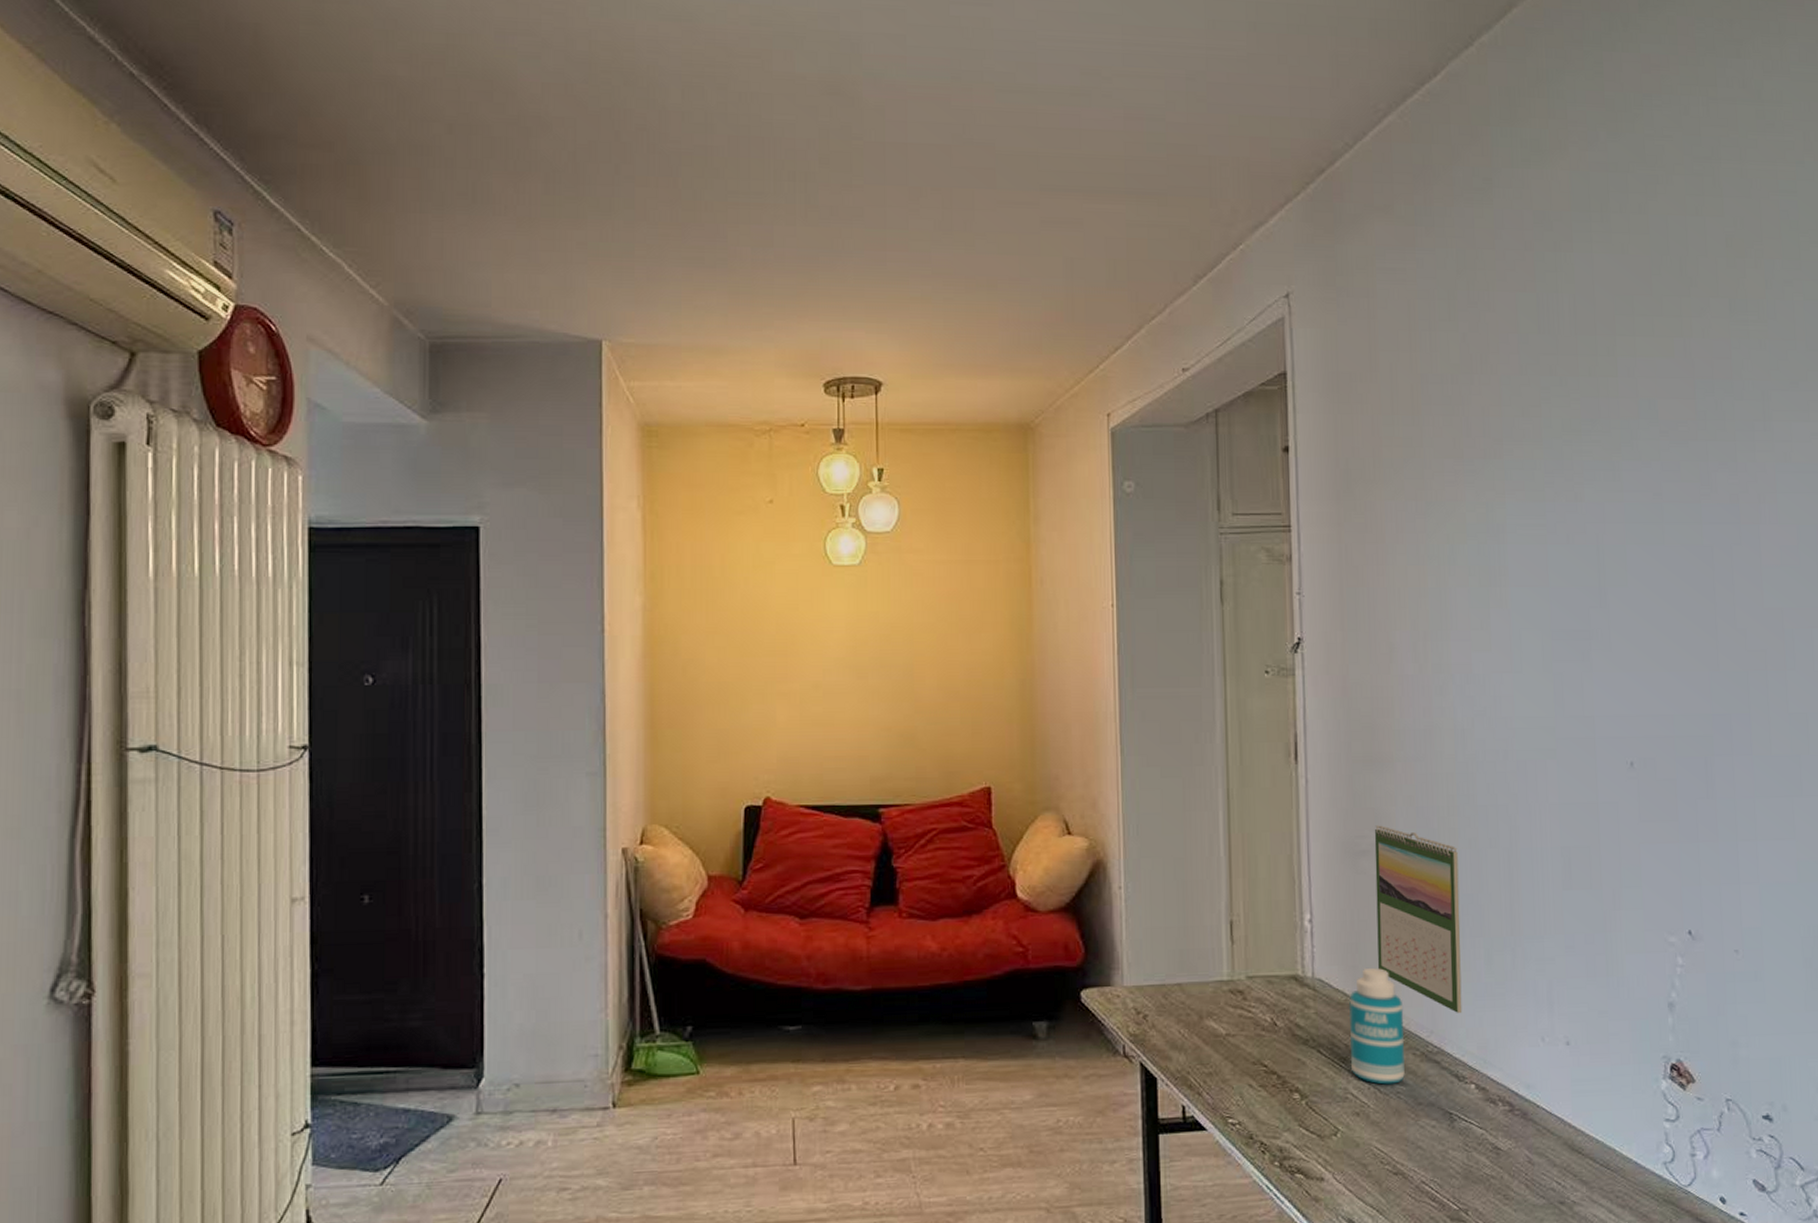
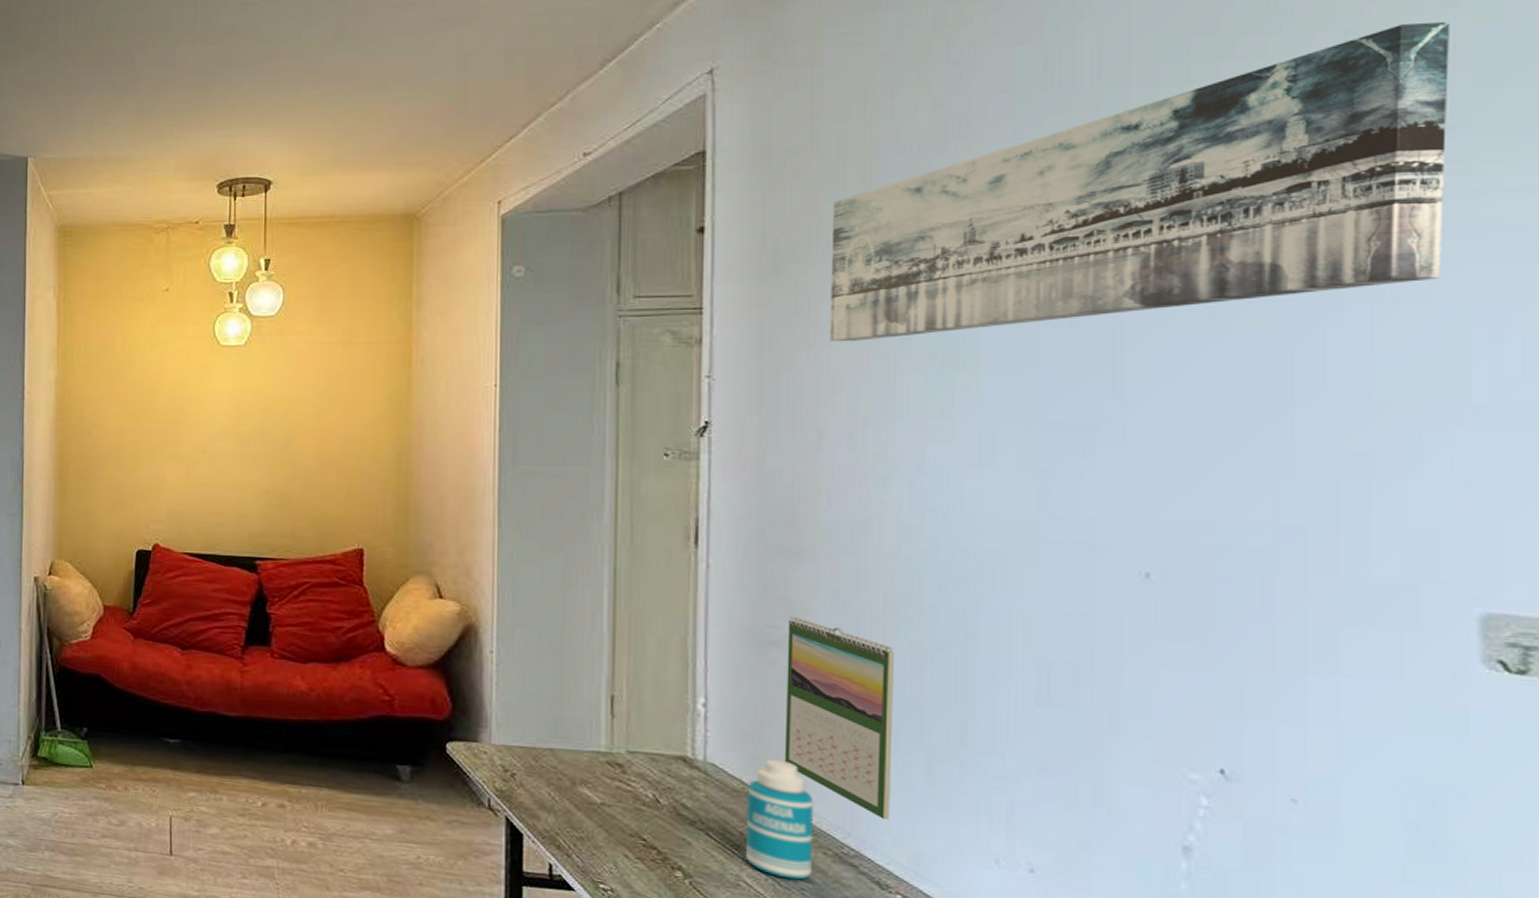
wall art: none [1391,296,1797,559] -> present [830,21,1449,342]

